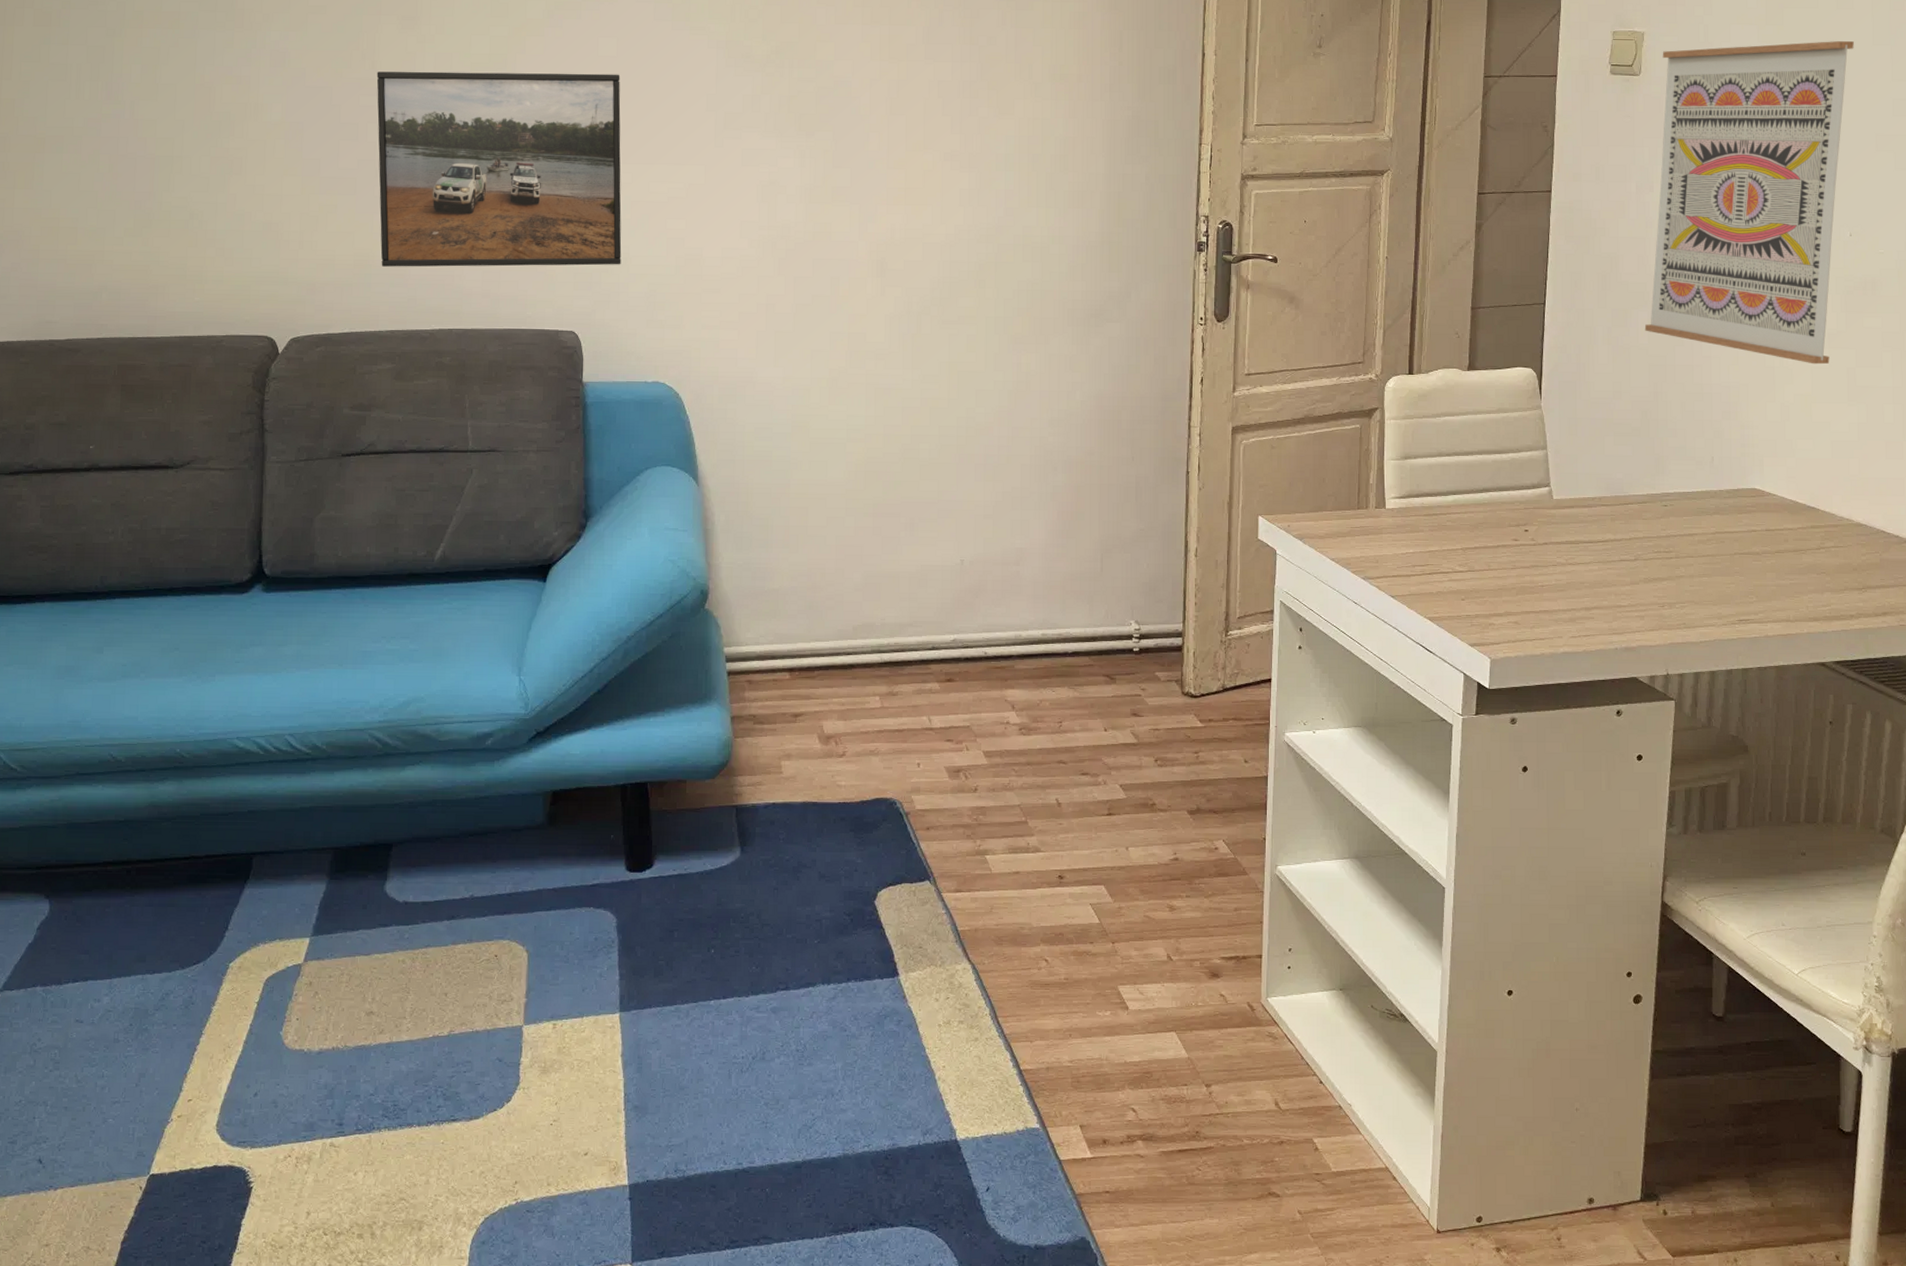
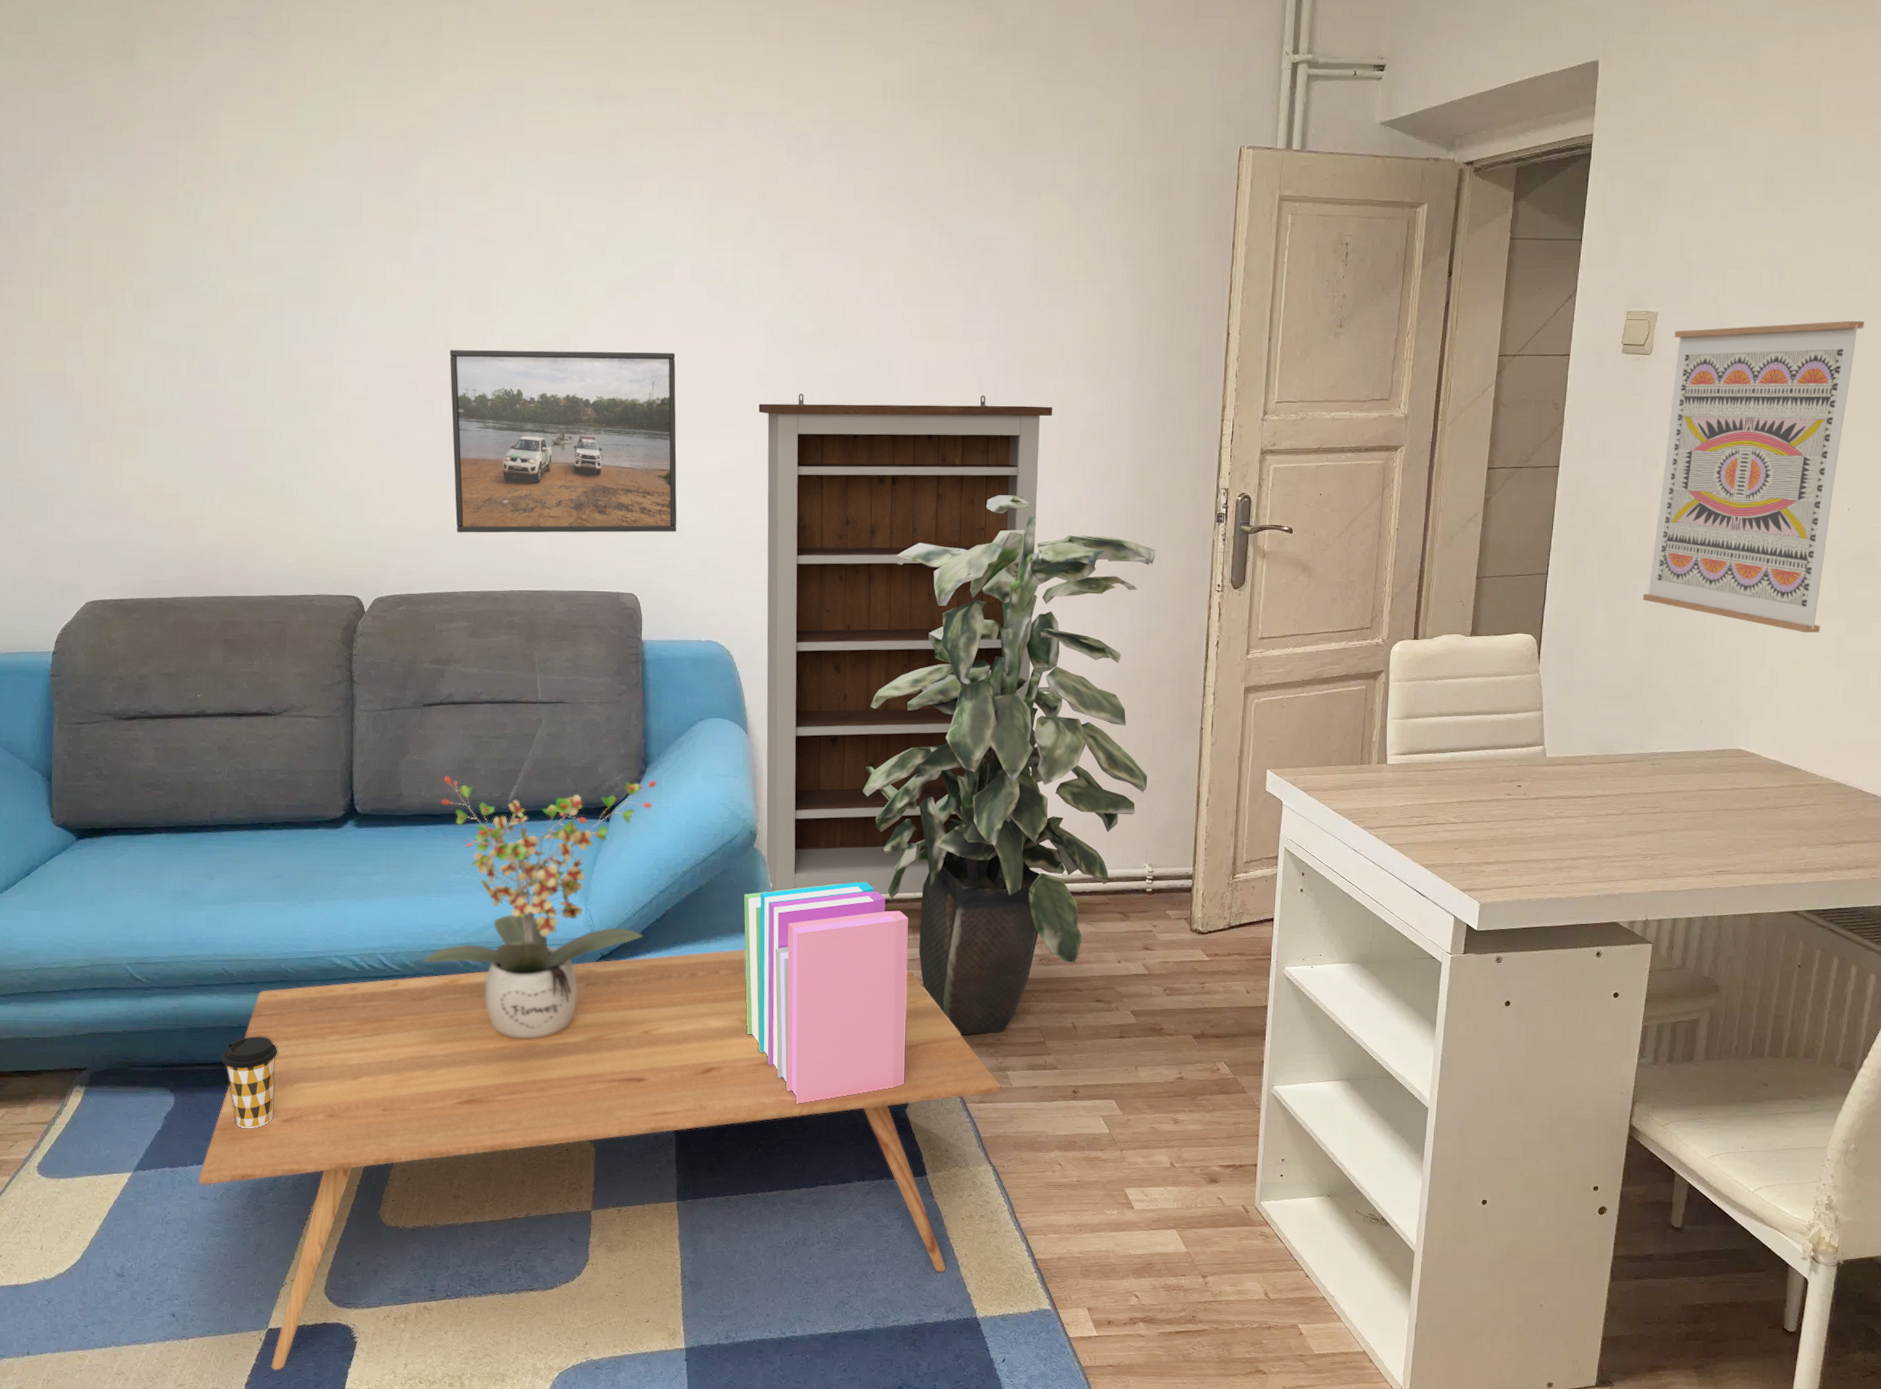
coffee table: none [74,722,980,1224] -> present [198,948,1002,1370]
coffee cup: none [105,830,170,939] -> present [222,1035,278,1129]
potted plant: none [336,533,599,830] -> present [423,775,657,1040]
books: none [694,645,875,897] -> present [743,882,908,1104]
bookshelf: none [709,117,1022,659] -> present [758,393,1053,894]
indoor plant: none [824,224,1134,815] -> present [863,495,1155,1035]

